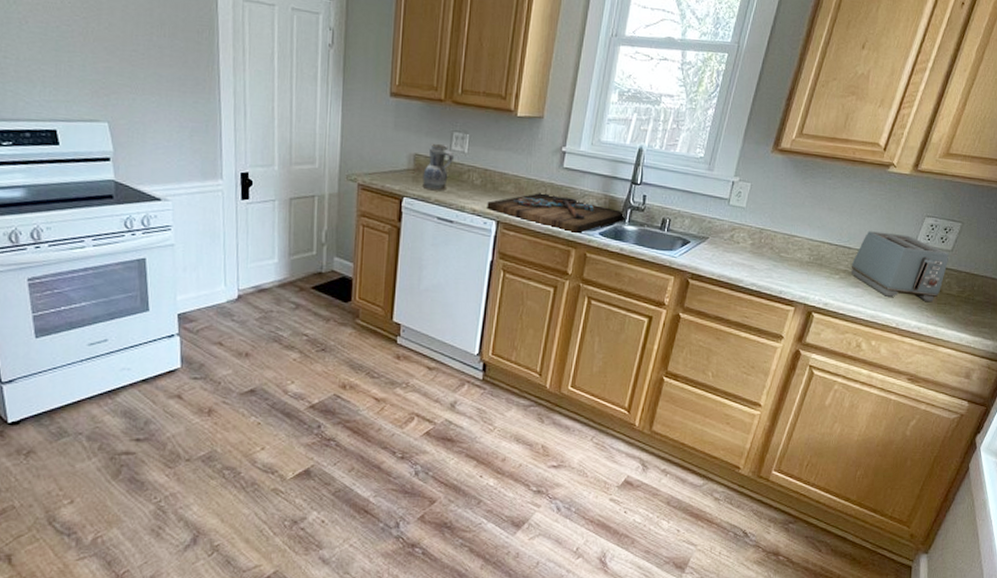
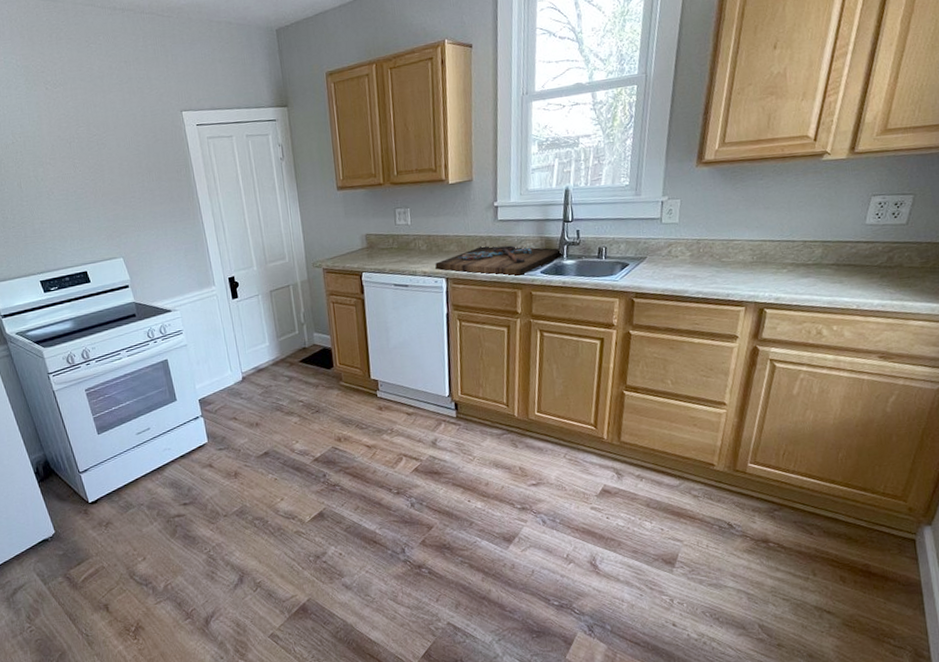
ceramic jug: present [422,143,454,192] -> none [375,221,400,263]
toaster: present [850,231,950,303] -> none [798,218,905,281]

